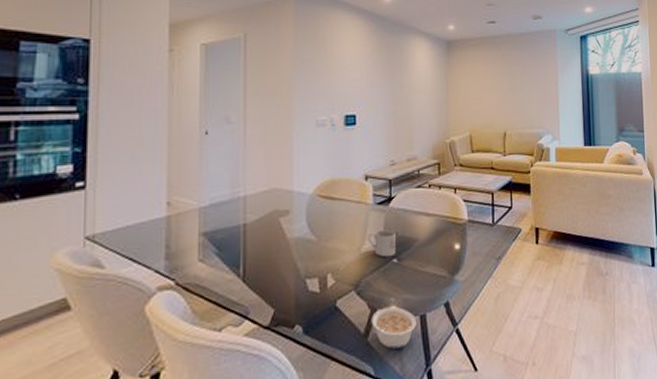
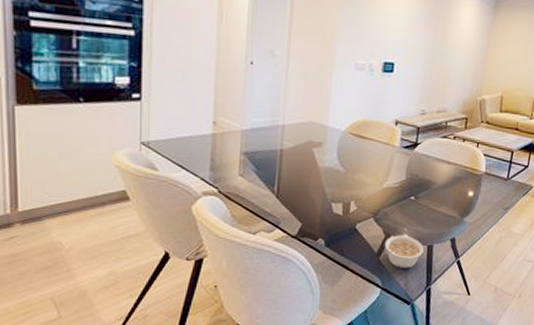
mug: present [368,229,396,257] -> none [390,170,416,195]

